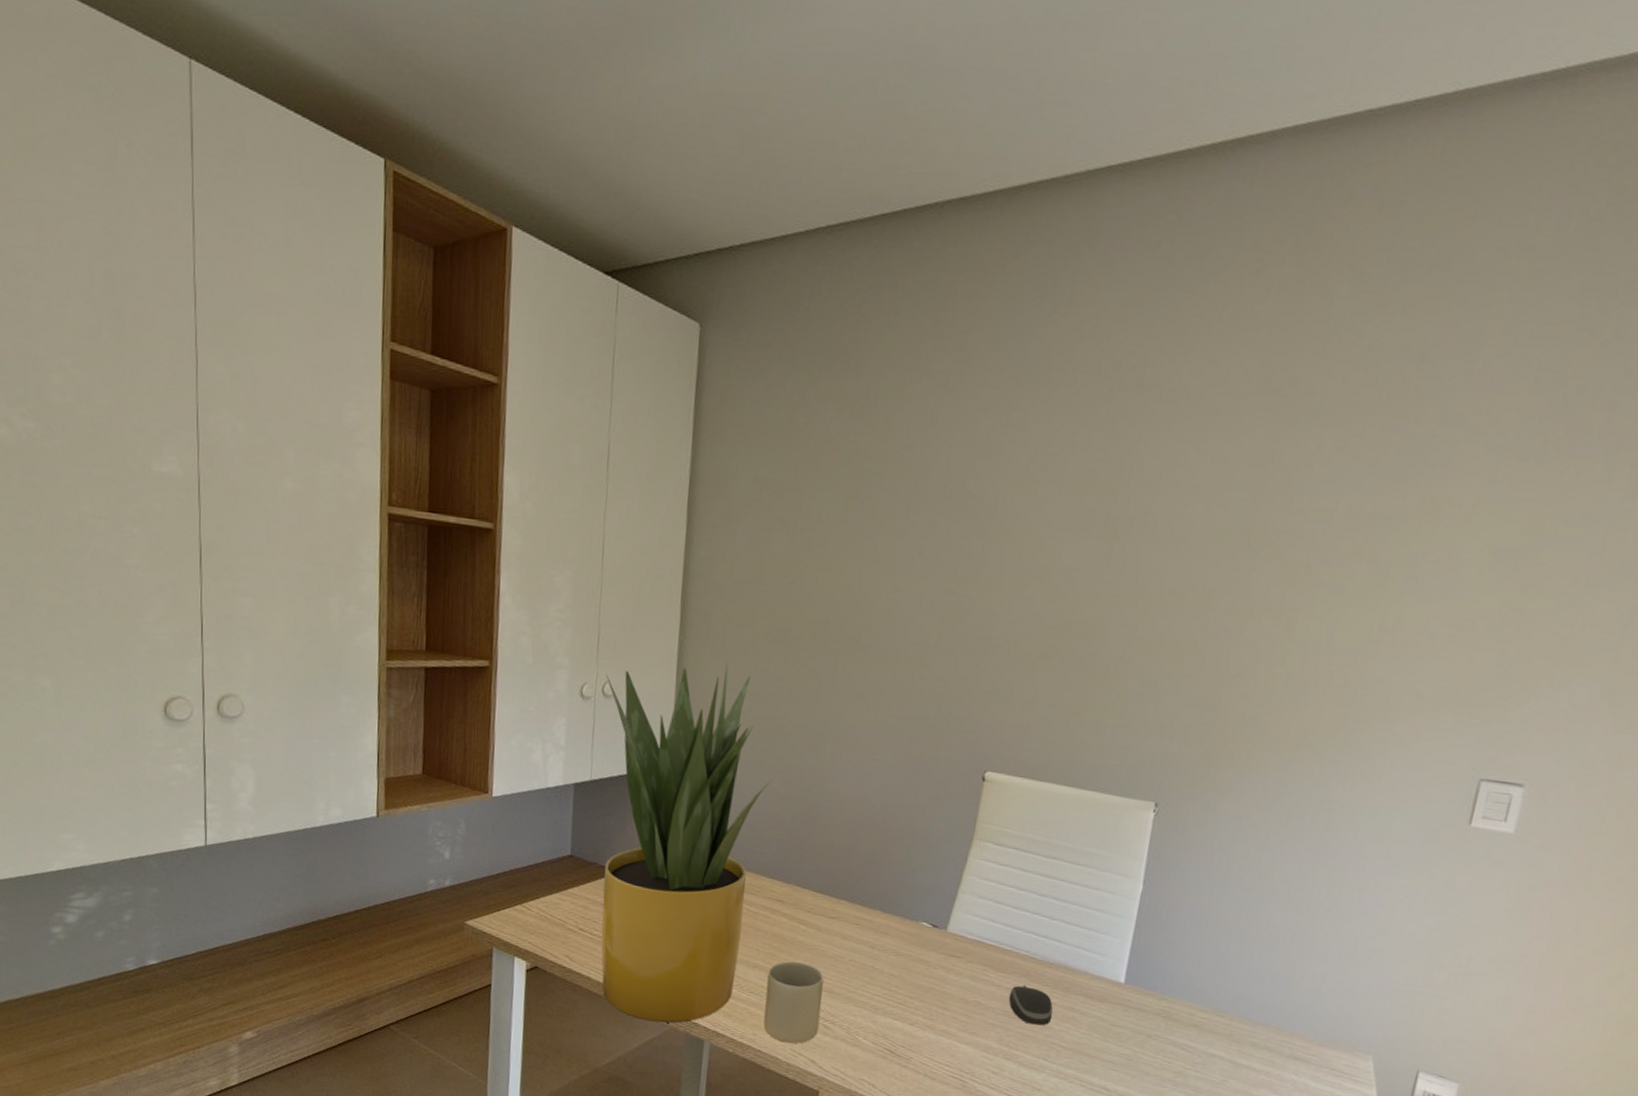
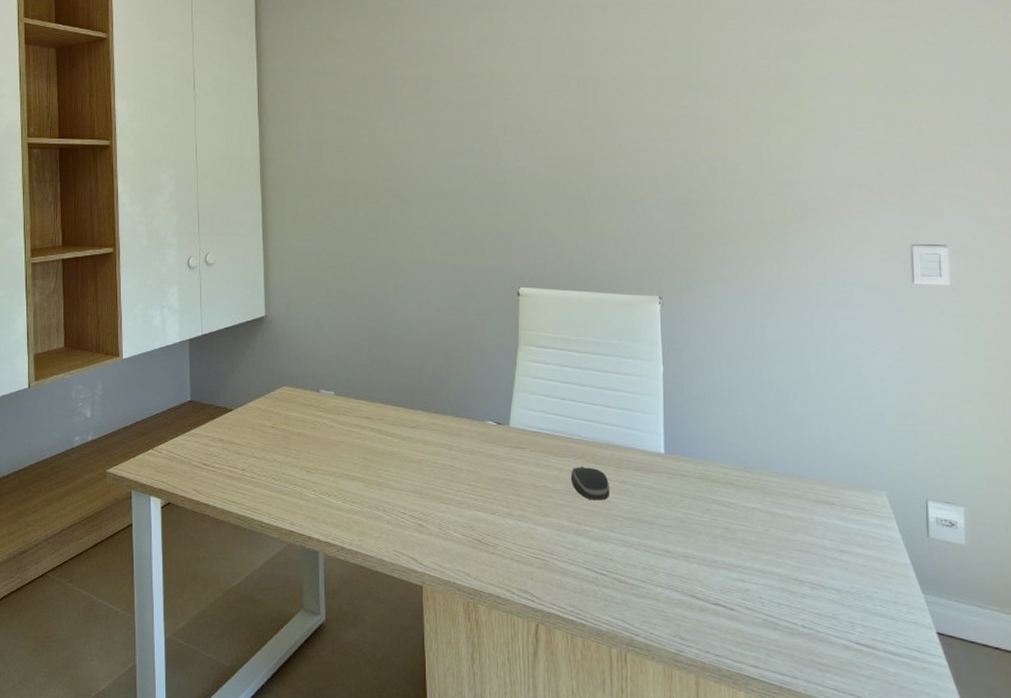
planter: present [601,662,772,1023] -> none [206,225,349,540]
mug: present [763,961,824,1044] -> none [366,470,415,545]

